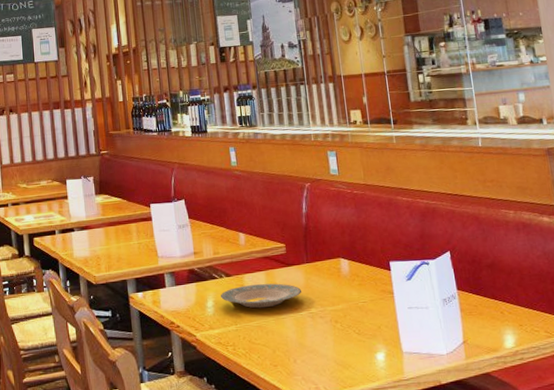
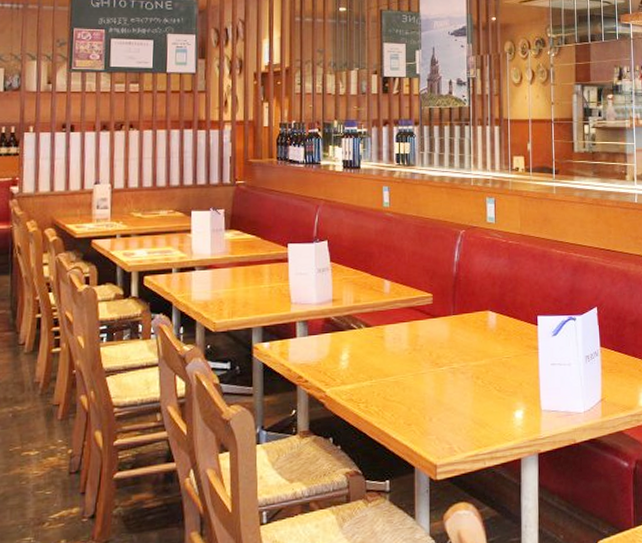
plate: present [221,283,301,309] -> none [358,336,444,363]

